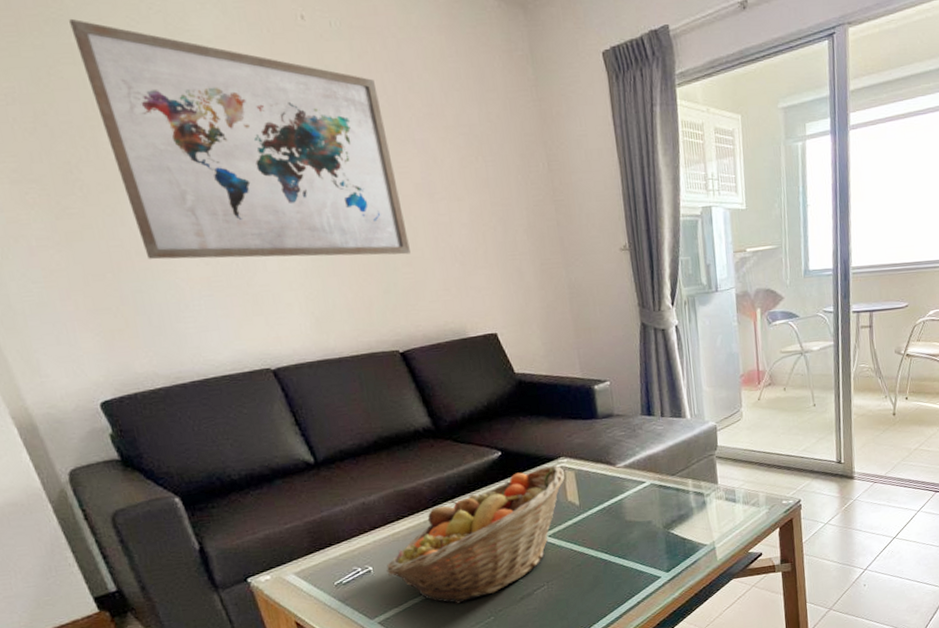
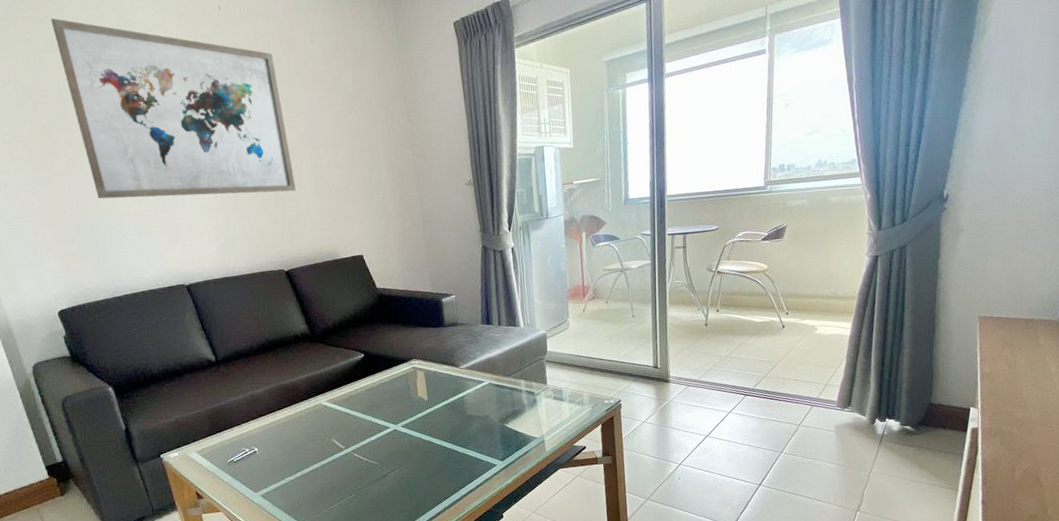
fruit basket: present [386,465,565,604] -> none [268,366,416,482]

